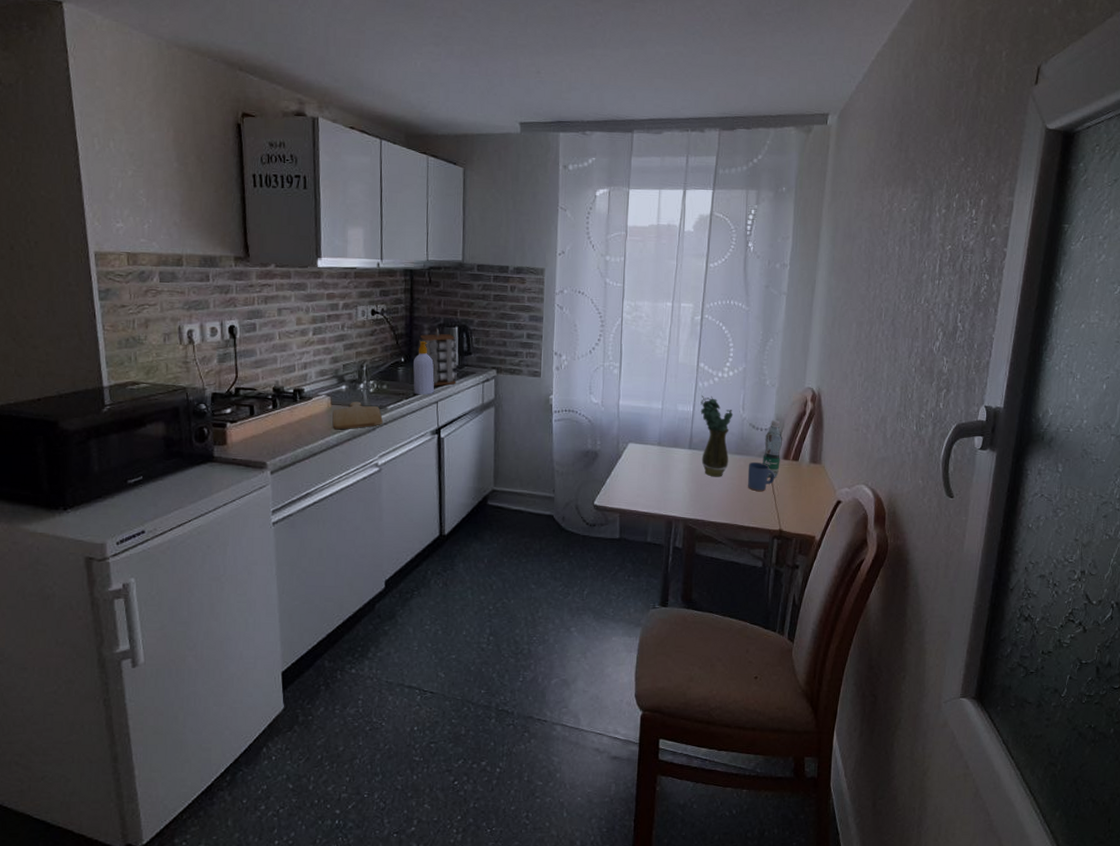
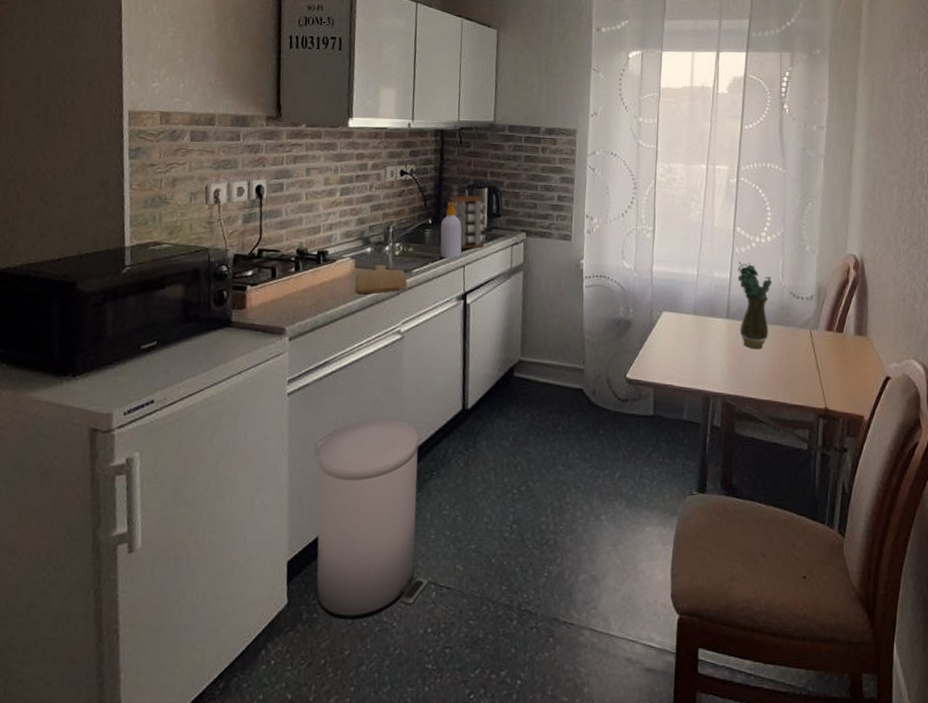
pedal bin: none [301,544,414,721] -> present [314,418,429,620]
mug: present [747,461,775,491] -> none [789,333,818,365]
bottle: present [762,419,782,478] -> none [804,287,825,351]

